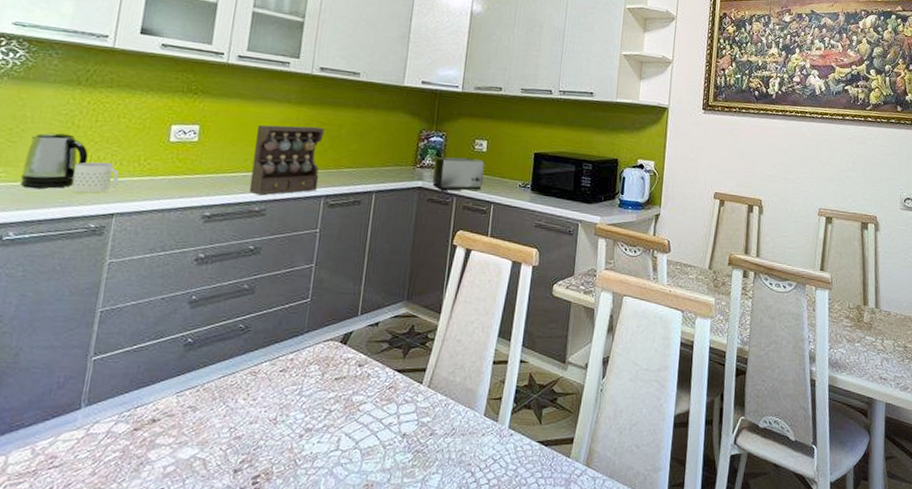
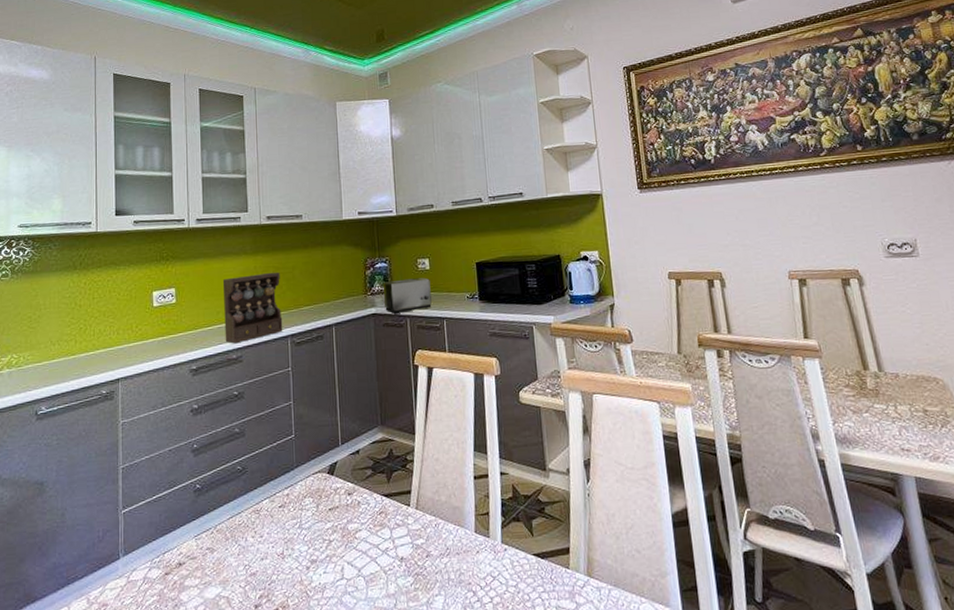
kettle: present [20,132,88,189] -> none [44,314,91,366]
mug: present [70,162,119,194] -> none [83,334,118,364]

